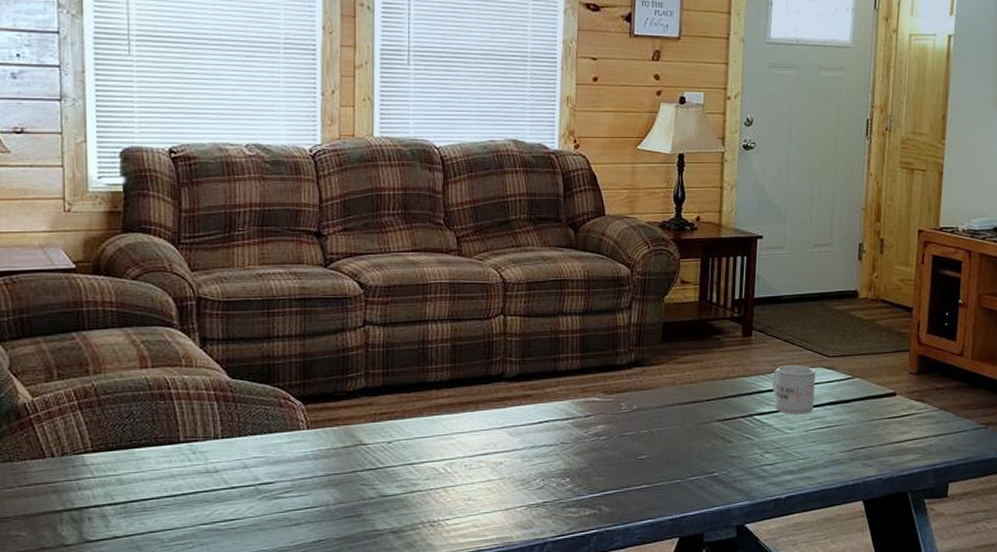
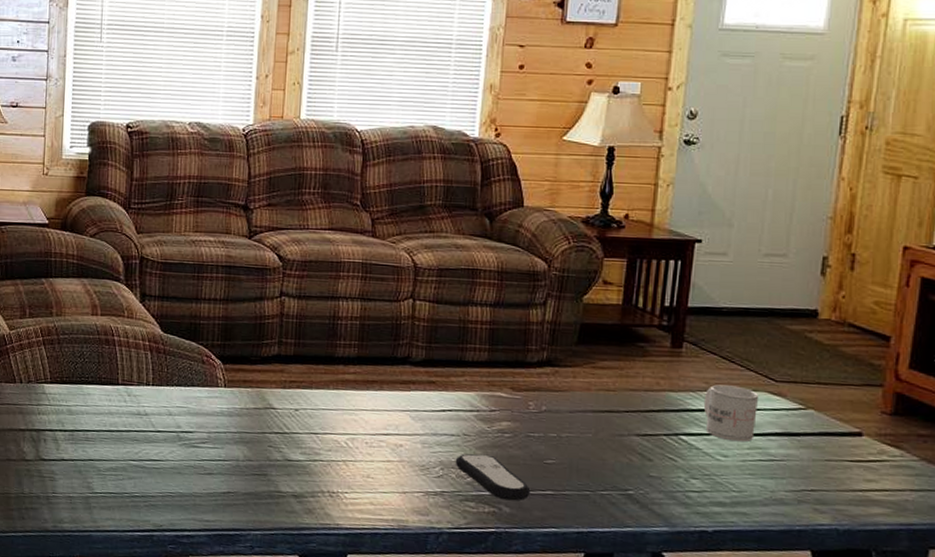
remote control: none [554,459,627,501] -> present [455,453,531,501]

